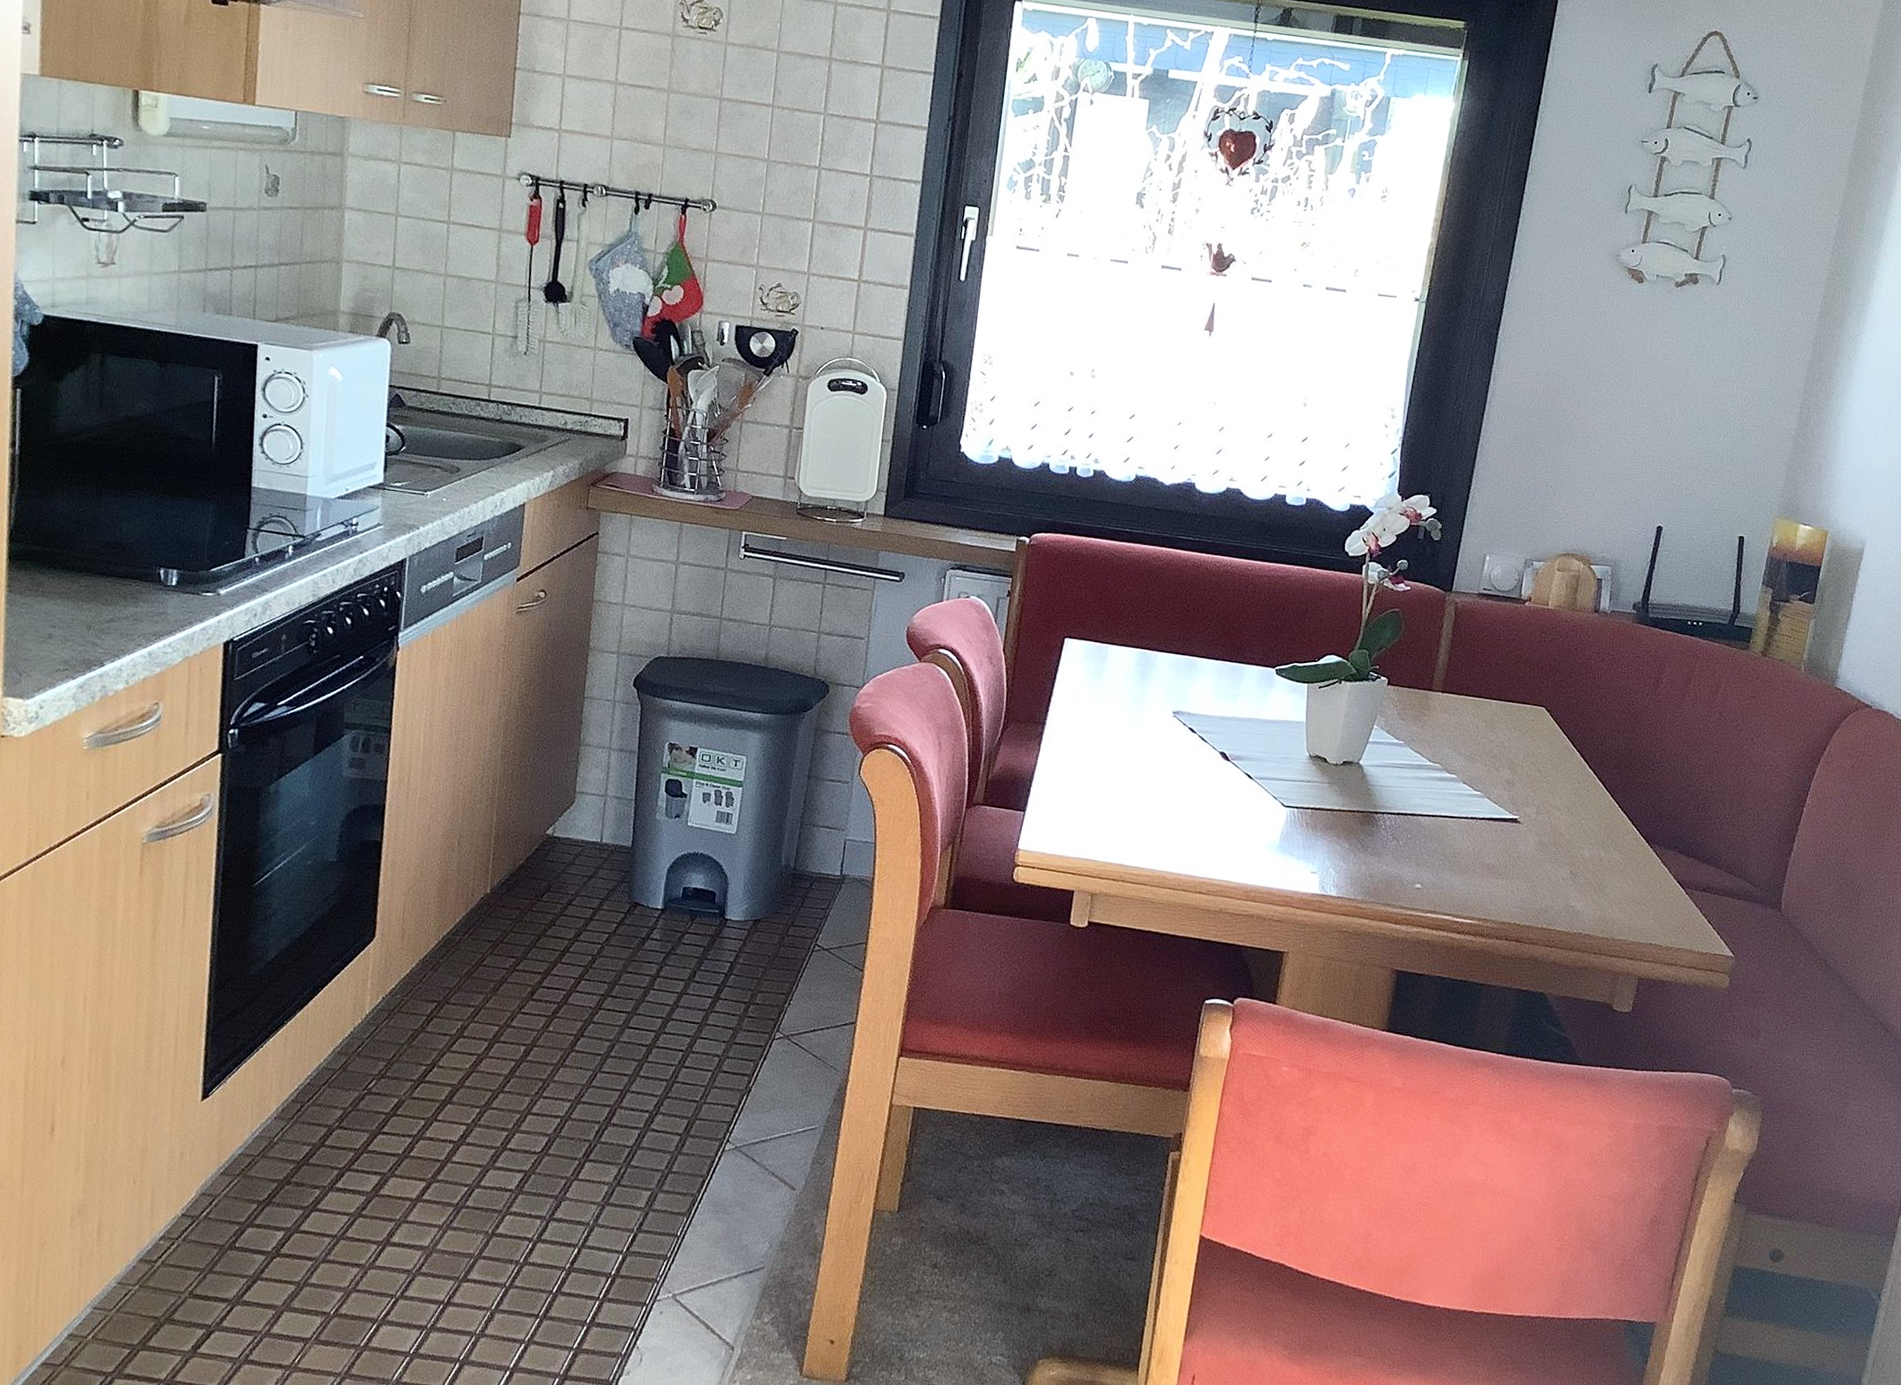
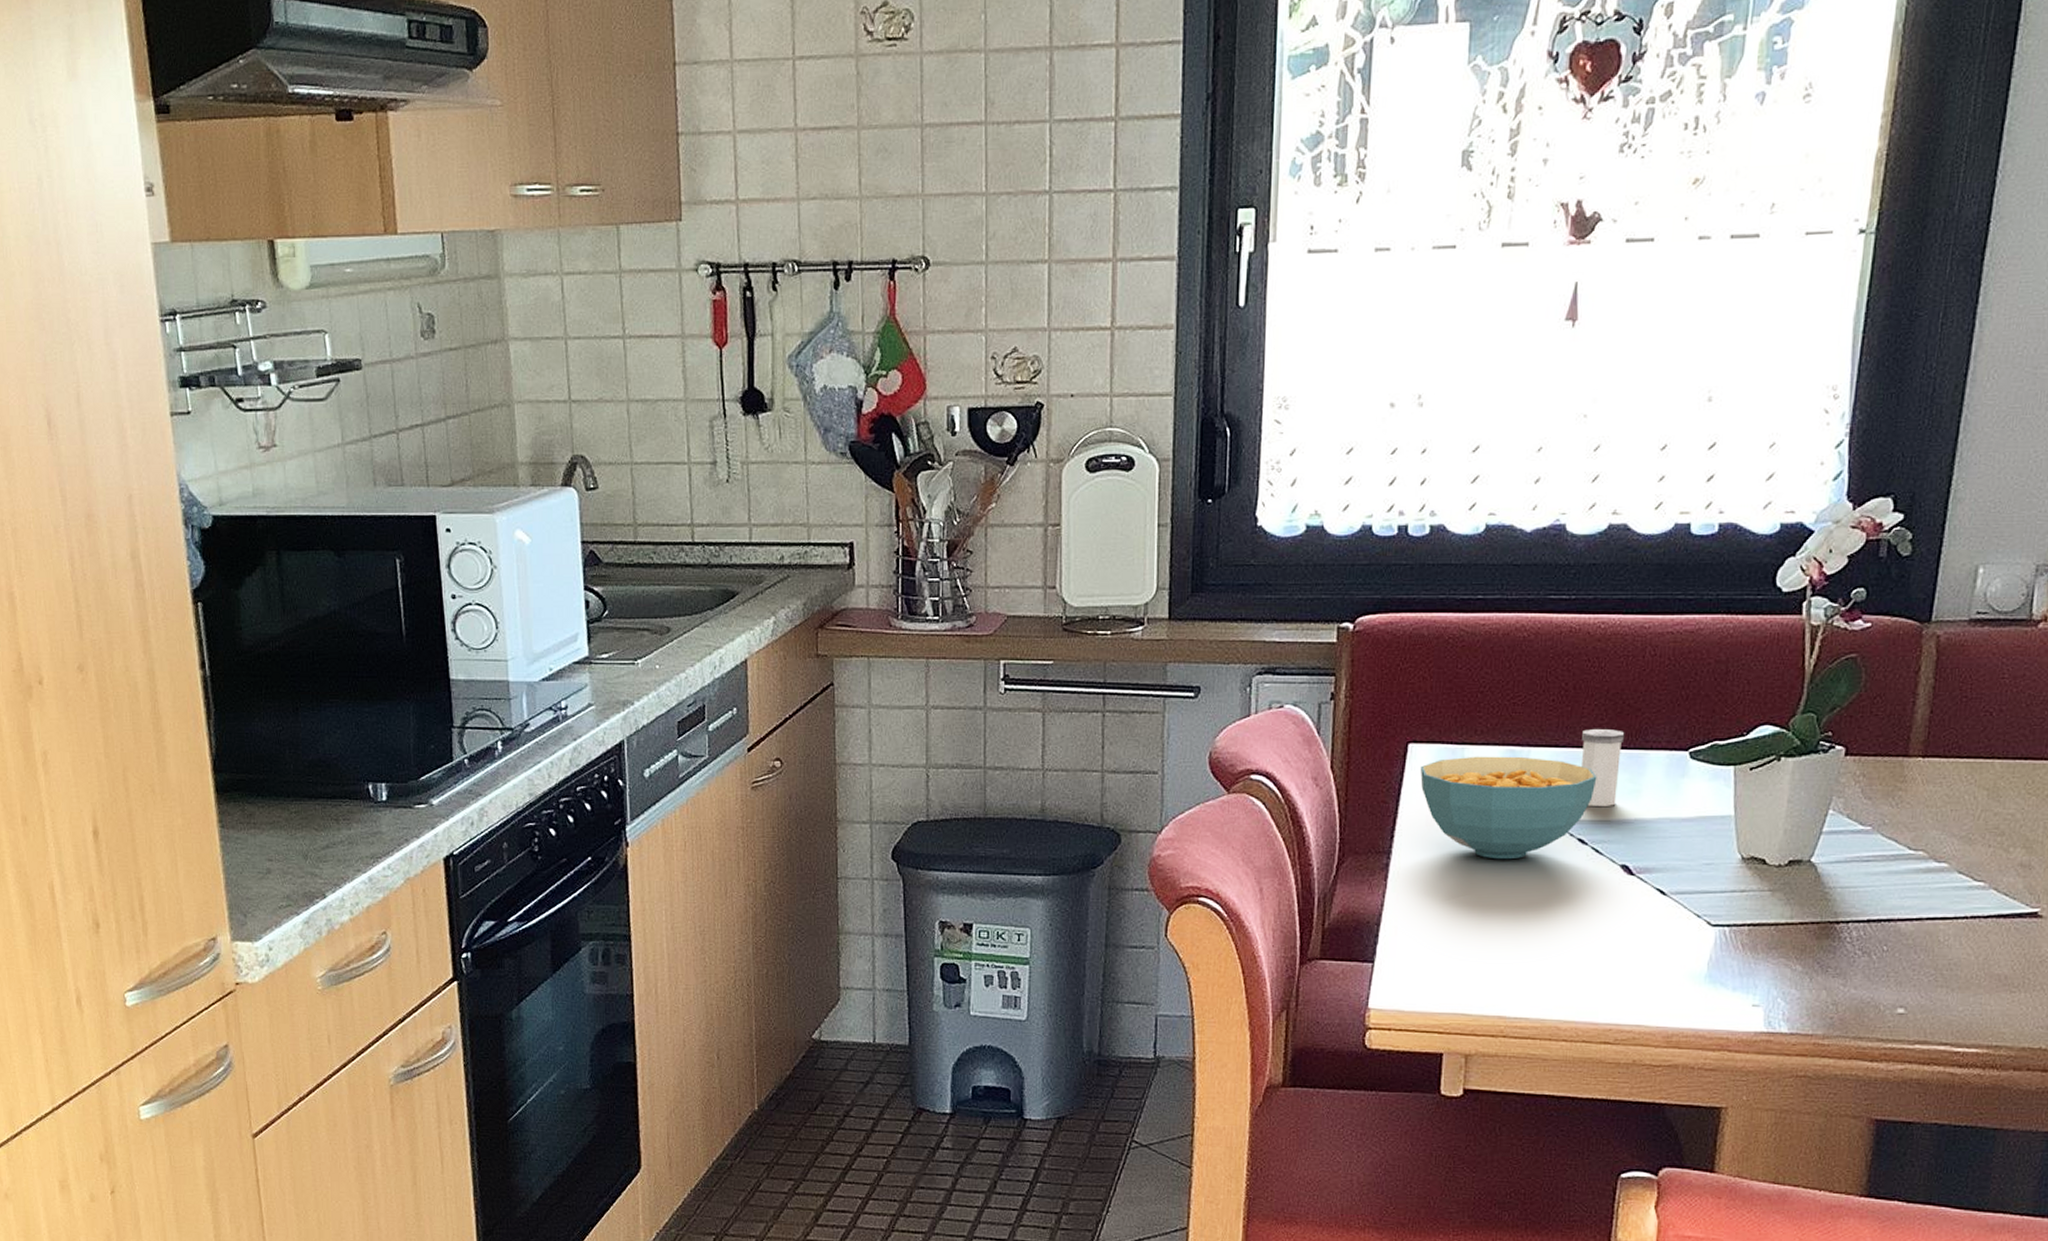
cereal bowl: none [1072,653,1207,739] -> present [1420,756,1597,860]
salt shaker: none [1194,643,1229,705] -> present [1580,729,1625,808]

